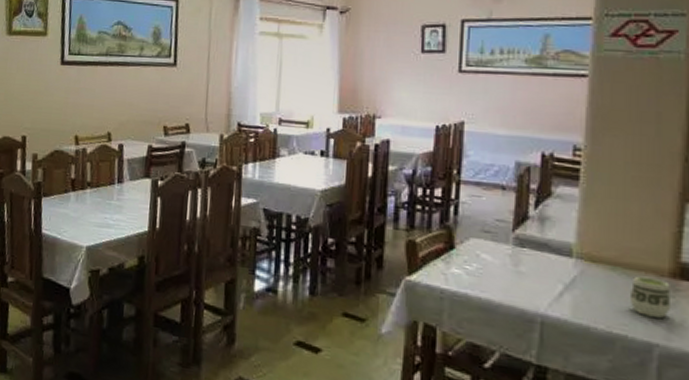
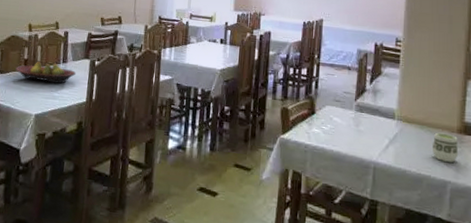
fruit bowl: none [61,182,134,209] -> present [15,62,76,84]

